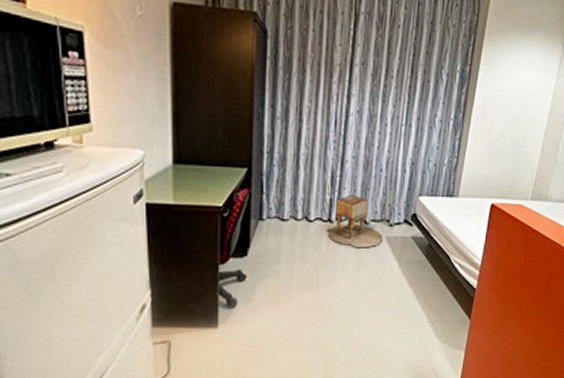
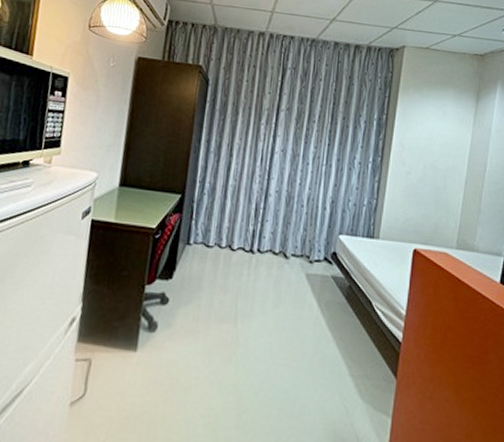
nightstand: present [326,195,383,248] -> none [247,228,303,284]

